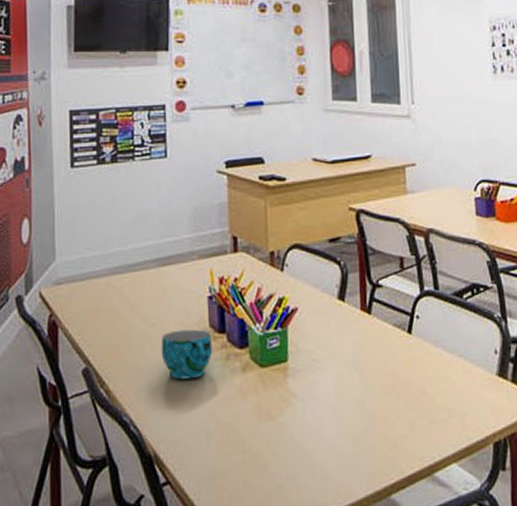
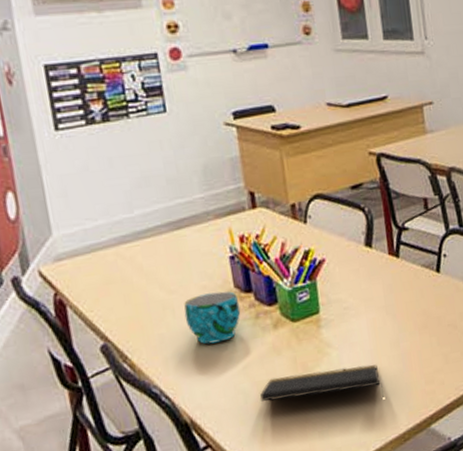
notepad: none [221,420,344,457] -> present [259,364,384,402]

